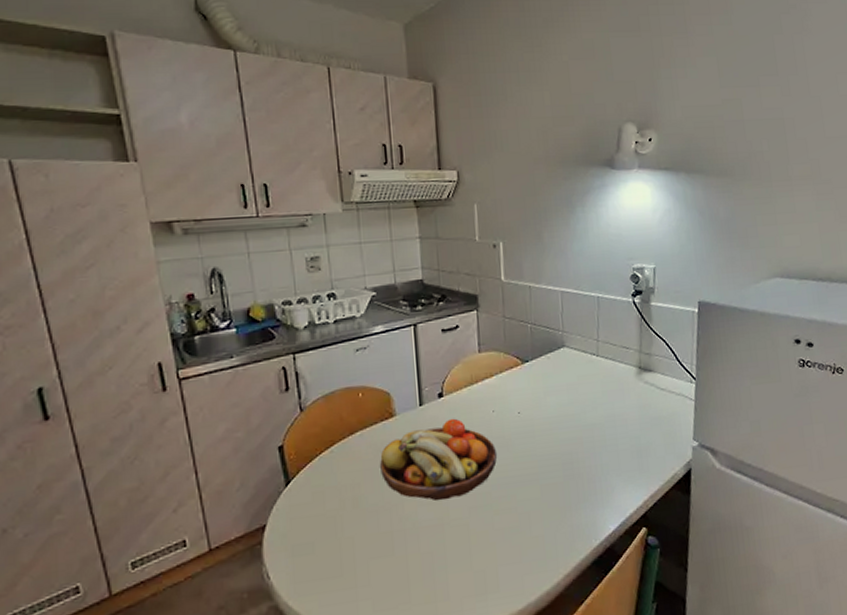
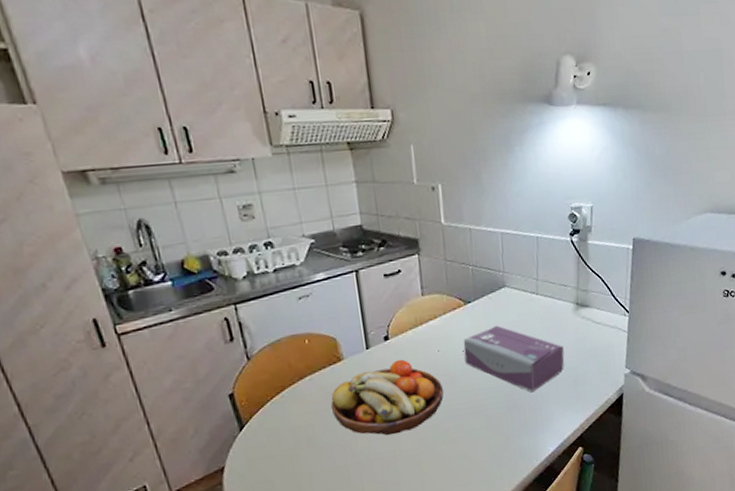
tissue box: none [519,387,627,462] -> present [463,325,565,393]

